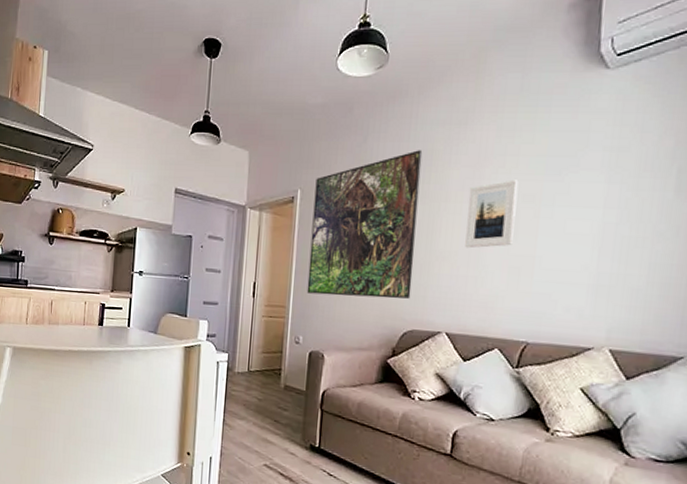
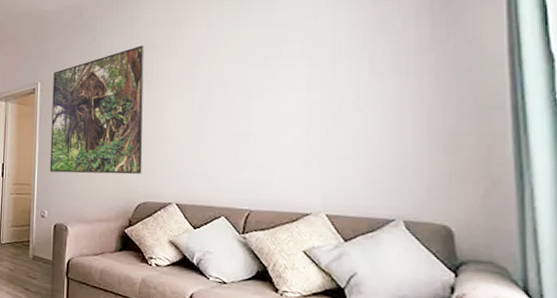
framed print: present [465,180,519,249] -> none [187,67,230,128]

